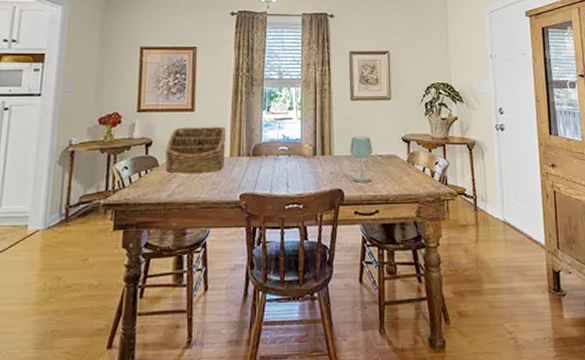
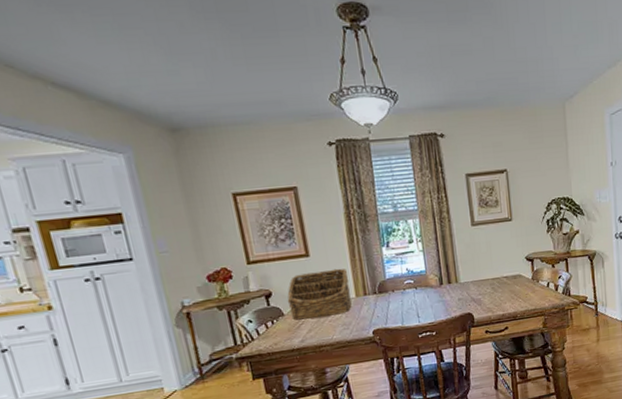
wine glass: present [349,137,374,182] -> none [475,260,499,305]

